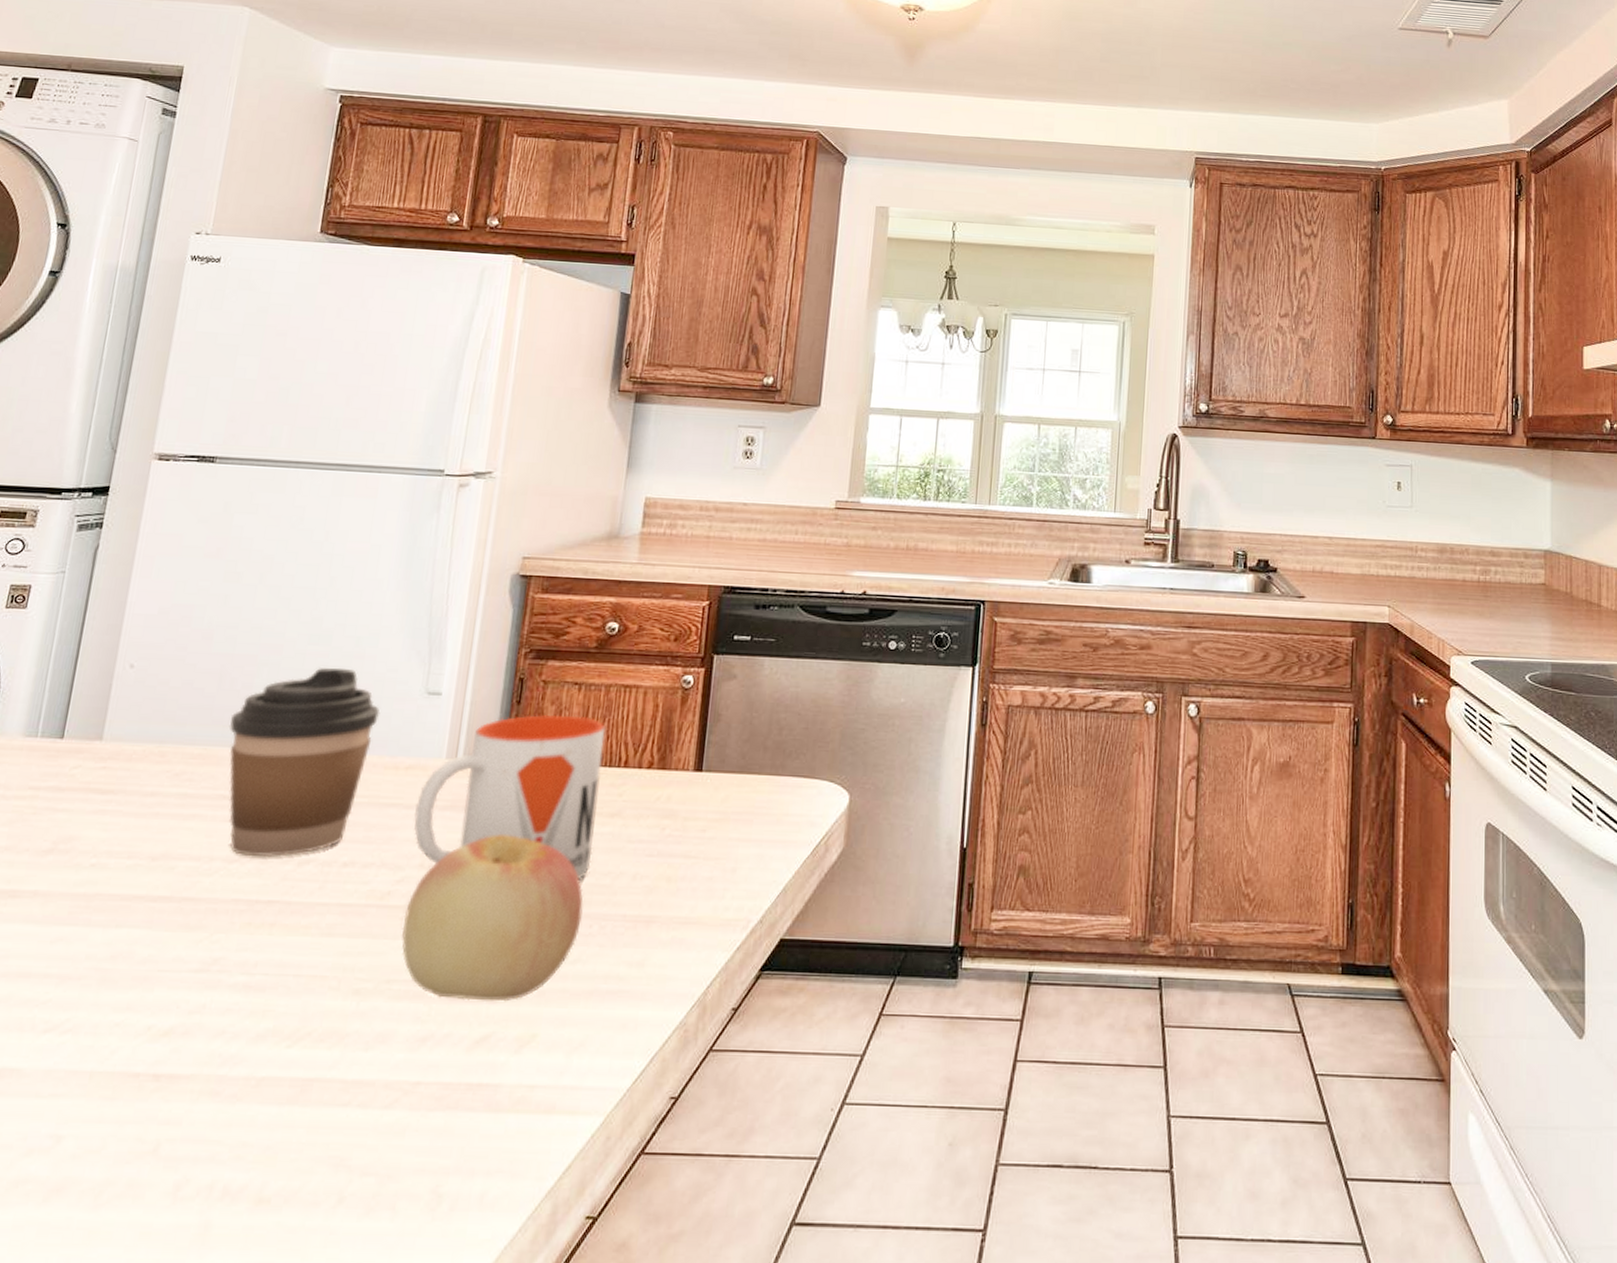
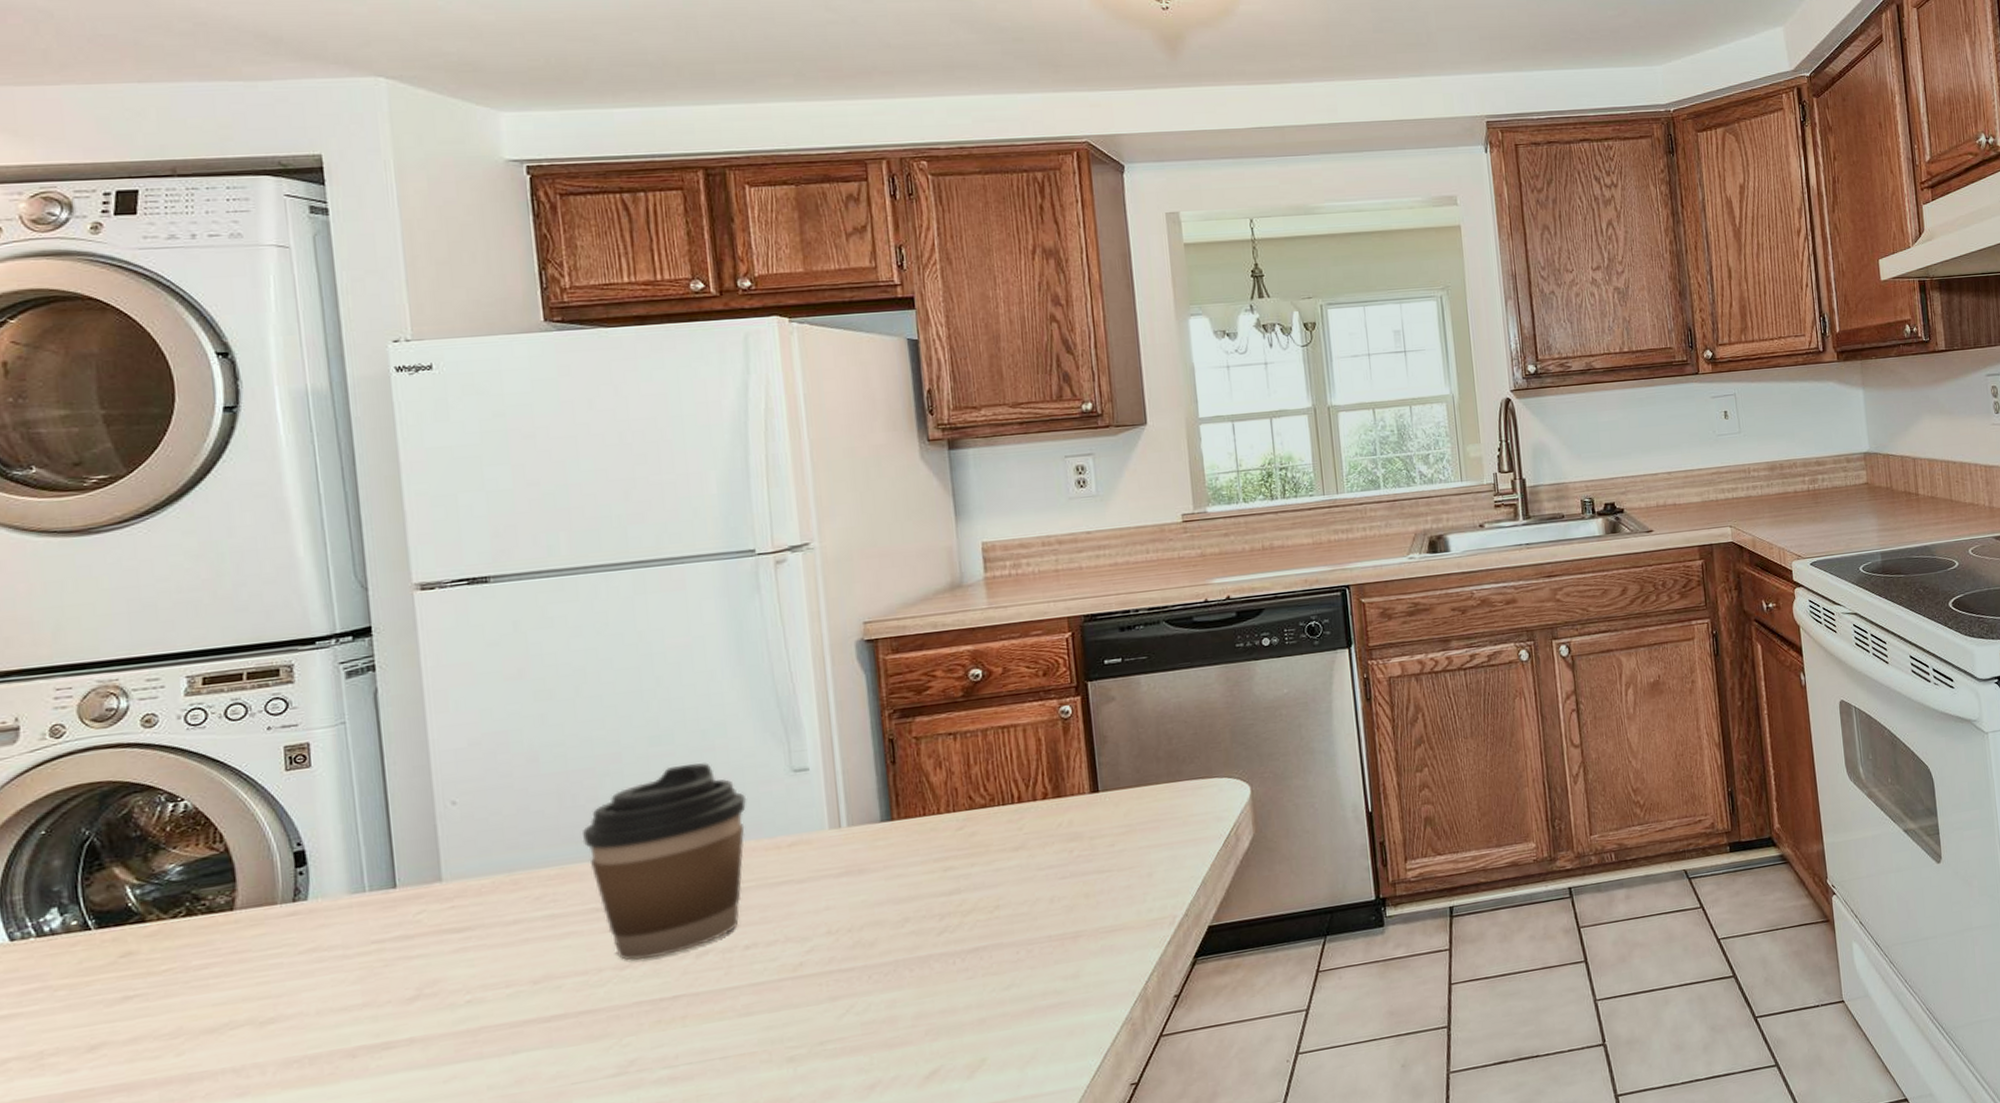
apple: present [401,834,584,1002] -> none [822,885,1007,1047]
mug: present [414,714,606,879] -> none [808,763,1005,928]

